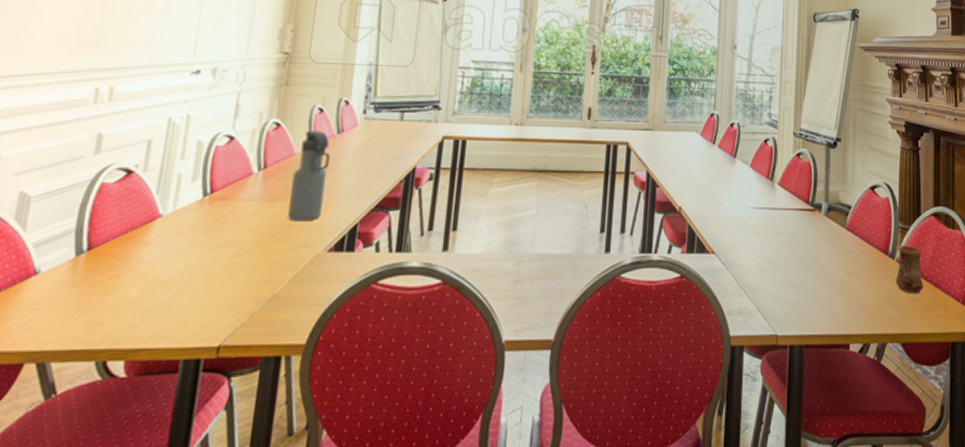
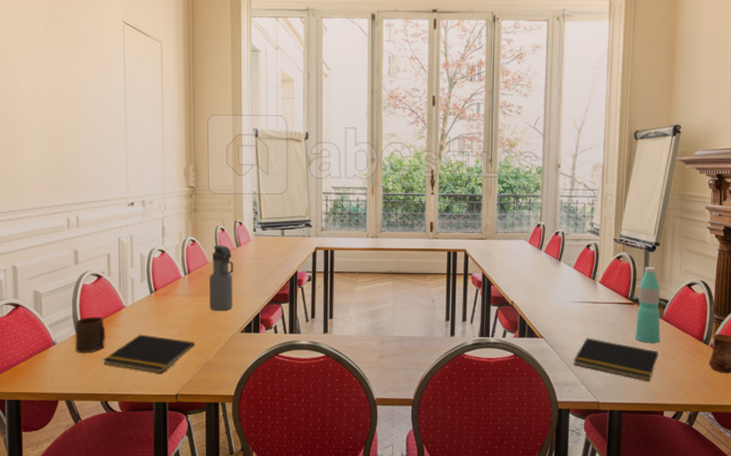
cup: none [69,230,125,288] -> present [74,316,106,354]
notepad: none [111,256,260,315] -> present [103,334,196,374]
notepad: none [748,252,842,306] -> present [573,338,659,381]
water bottle: none [817,165,844,258] -> present [635,266,661,343]

